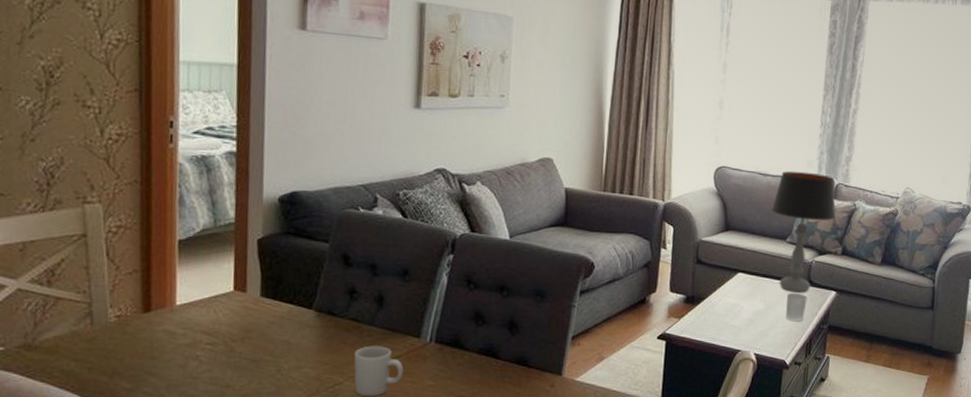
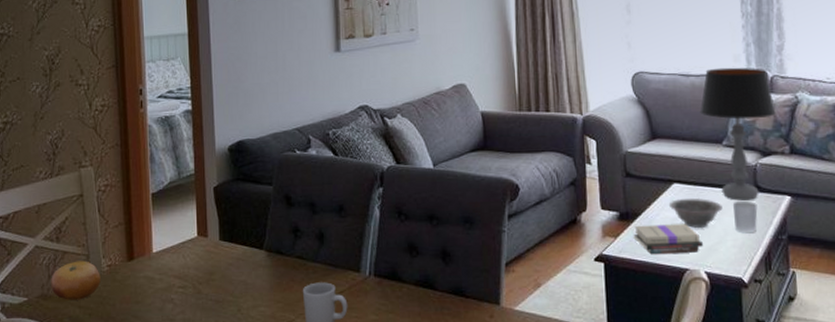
fruit: none [37,309,106,353] -> present [51,261,101,300]
books: none [695,308,756,336] -> present [633,224,703,255]
decorative bowl: none [731,287,778,315] -> present [668,199,723,229]

